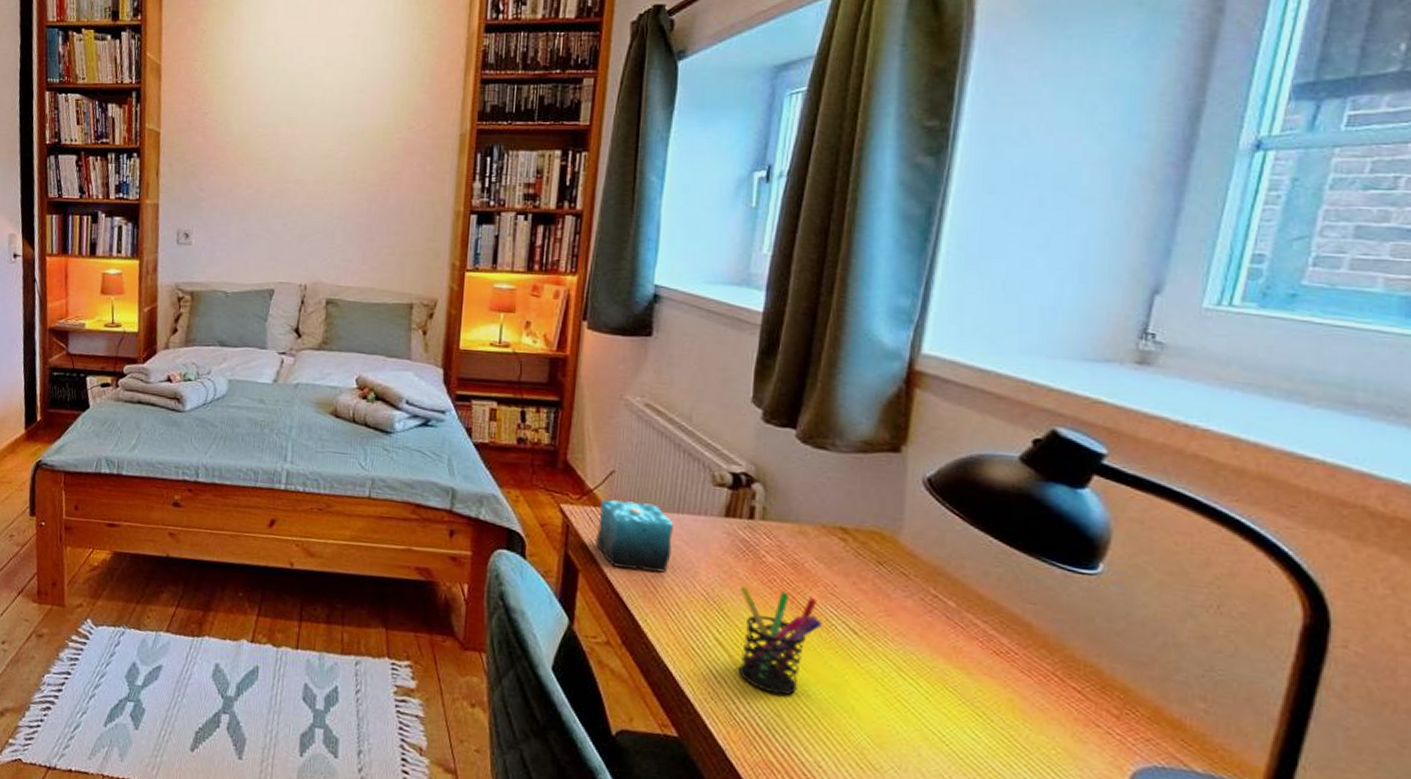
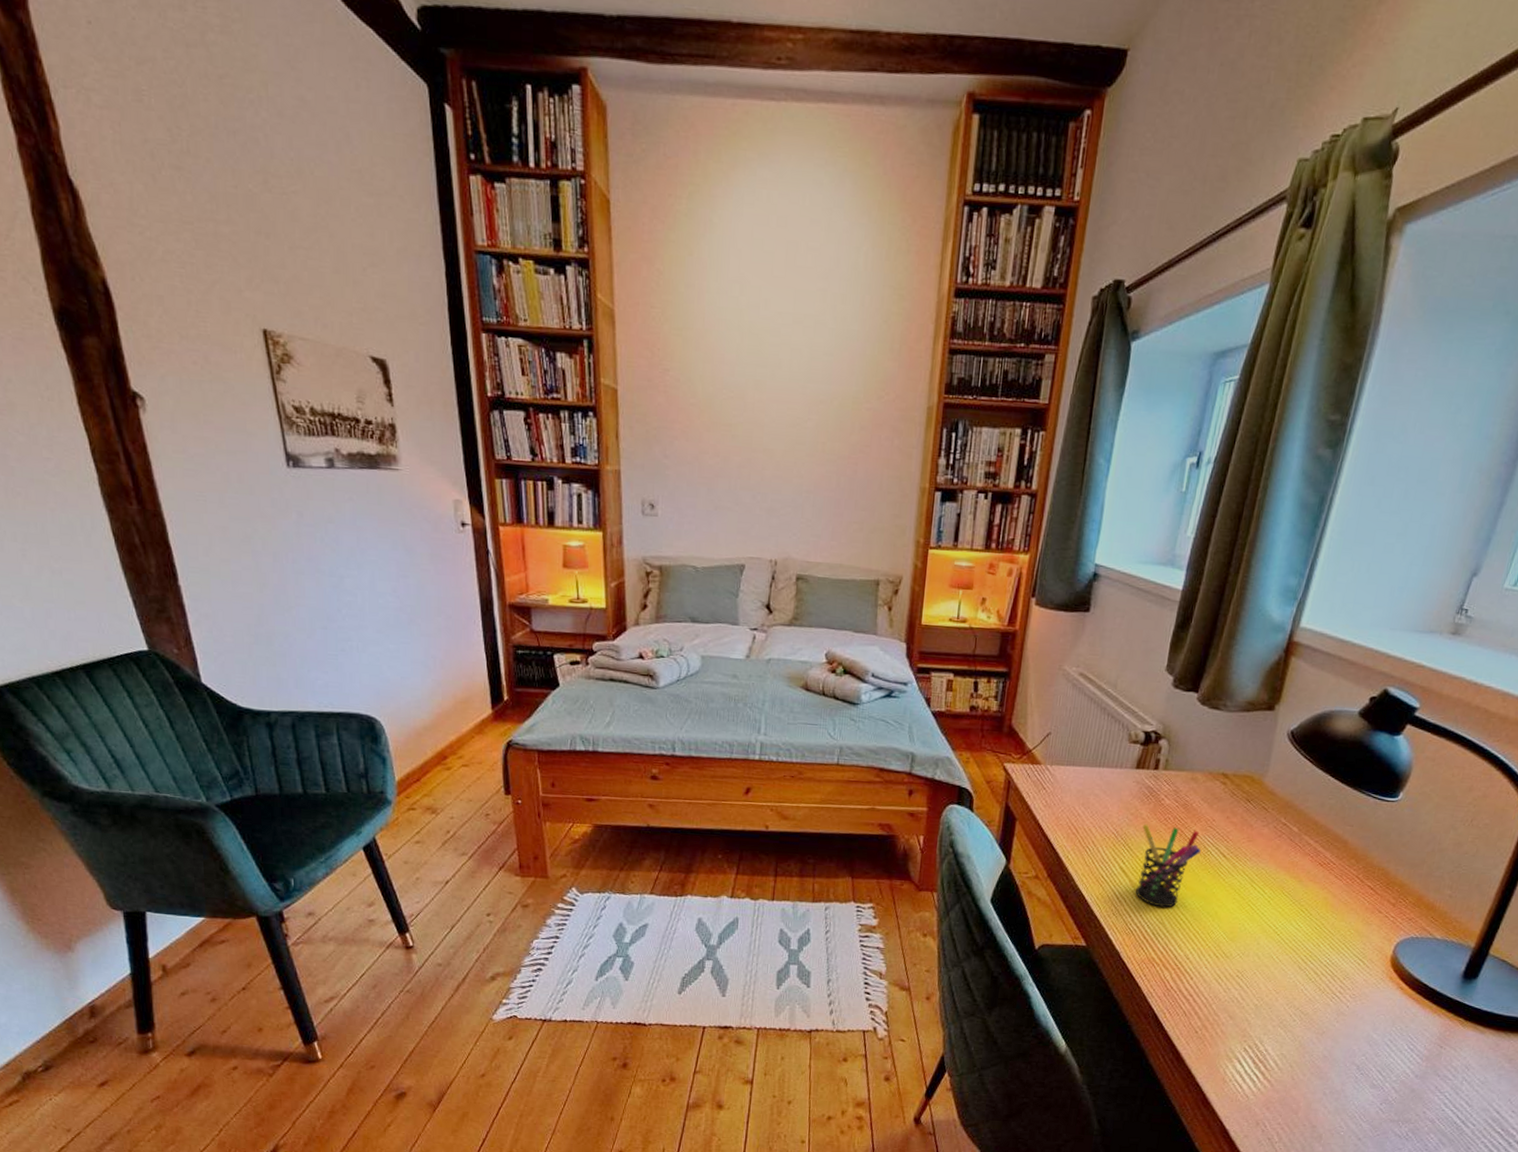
candle: present [596,499,673,573] -> none [1031,757,1095,817]

